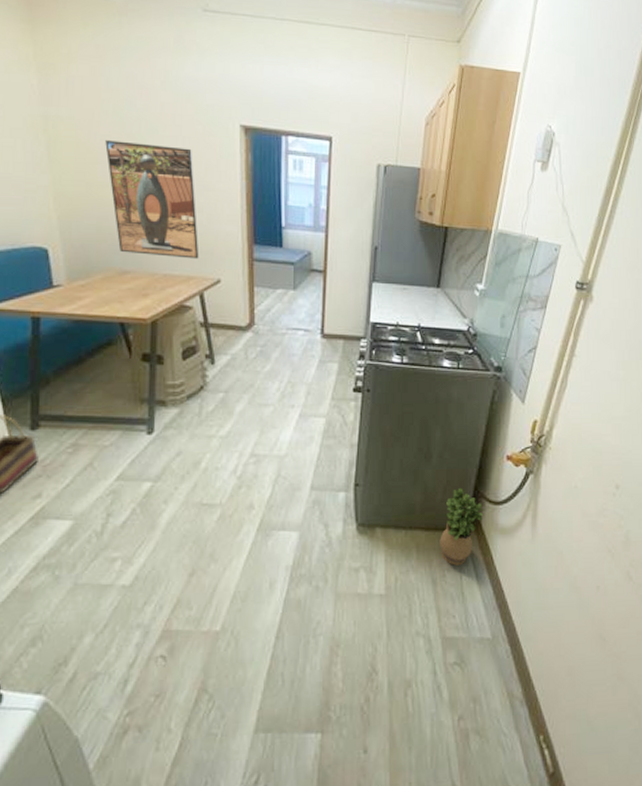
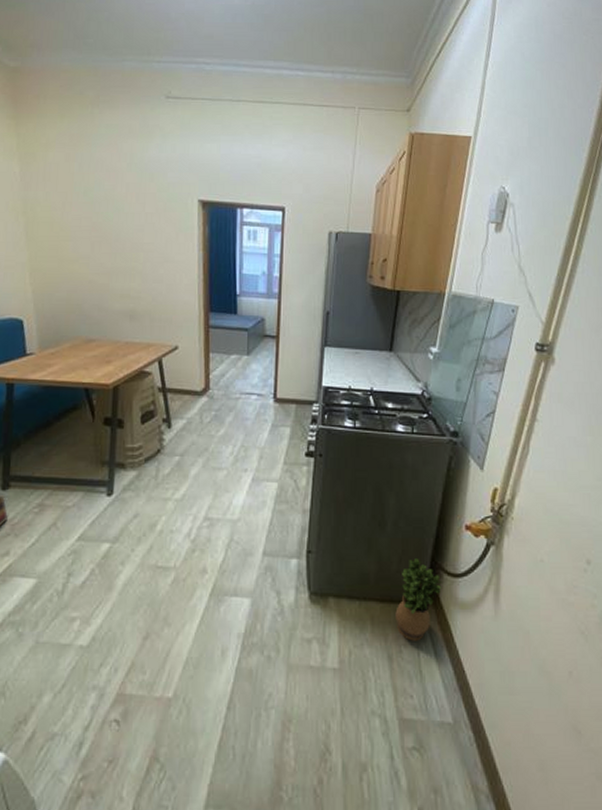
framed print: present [105,140,199,259] -> none [76,219,159,327]

